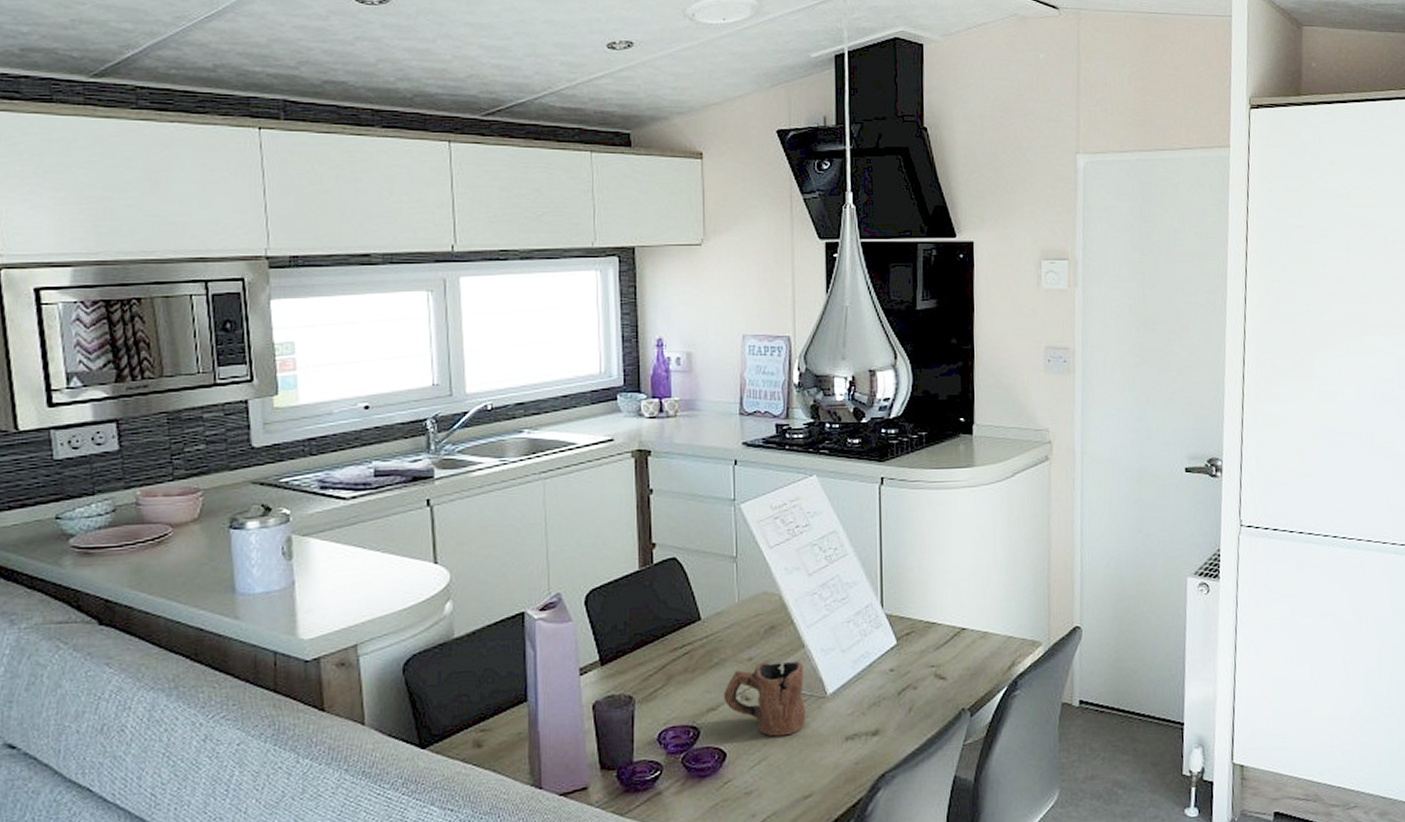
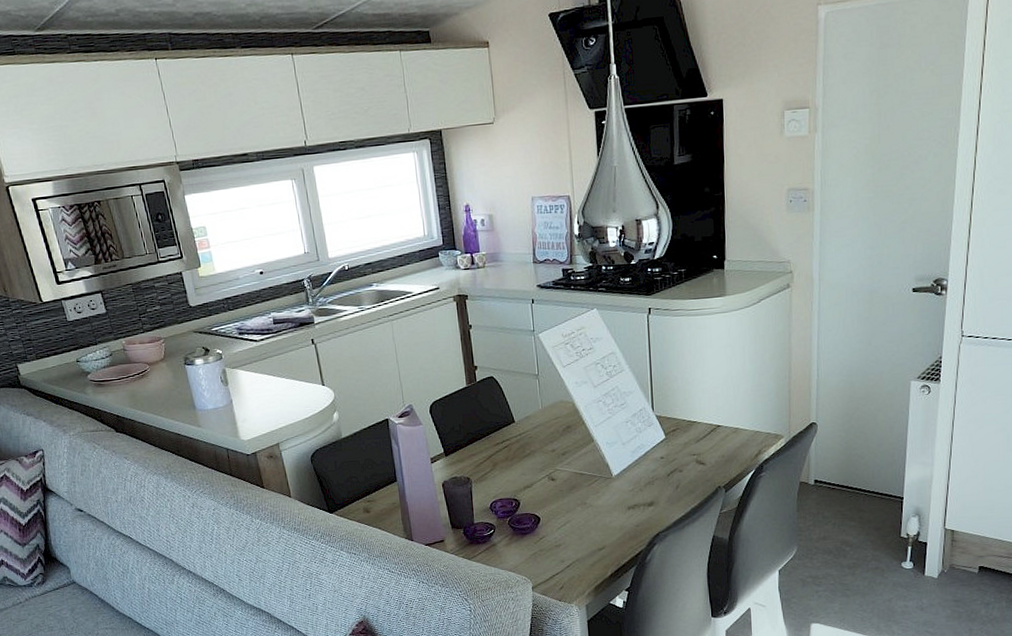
mug: present [723,662,806,737] -> none [535,452,598,507]

